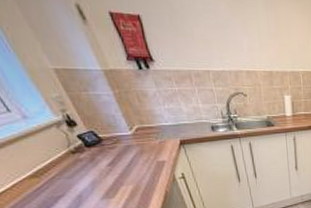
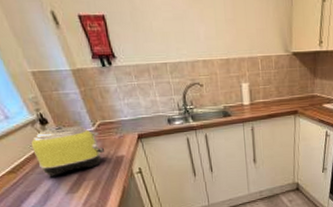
toaster: none [56,129,143,181] -> present [31,126,104,176]

